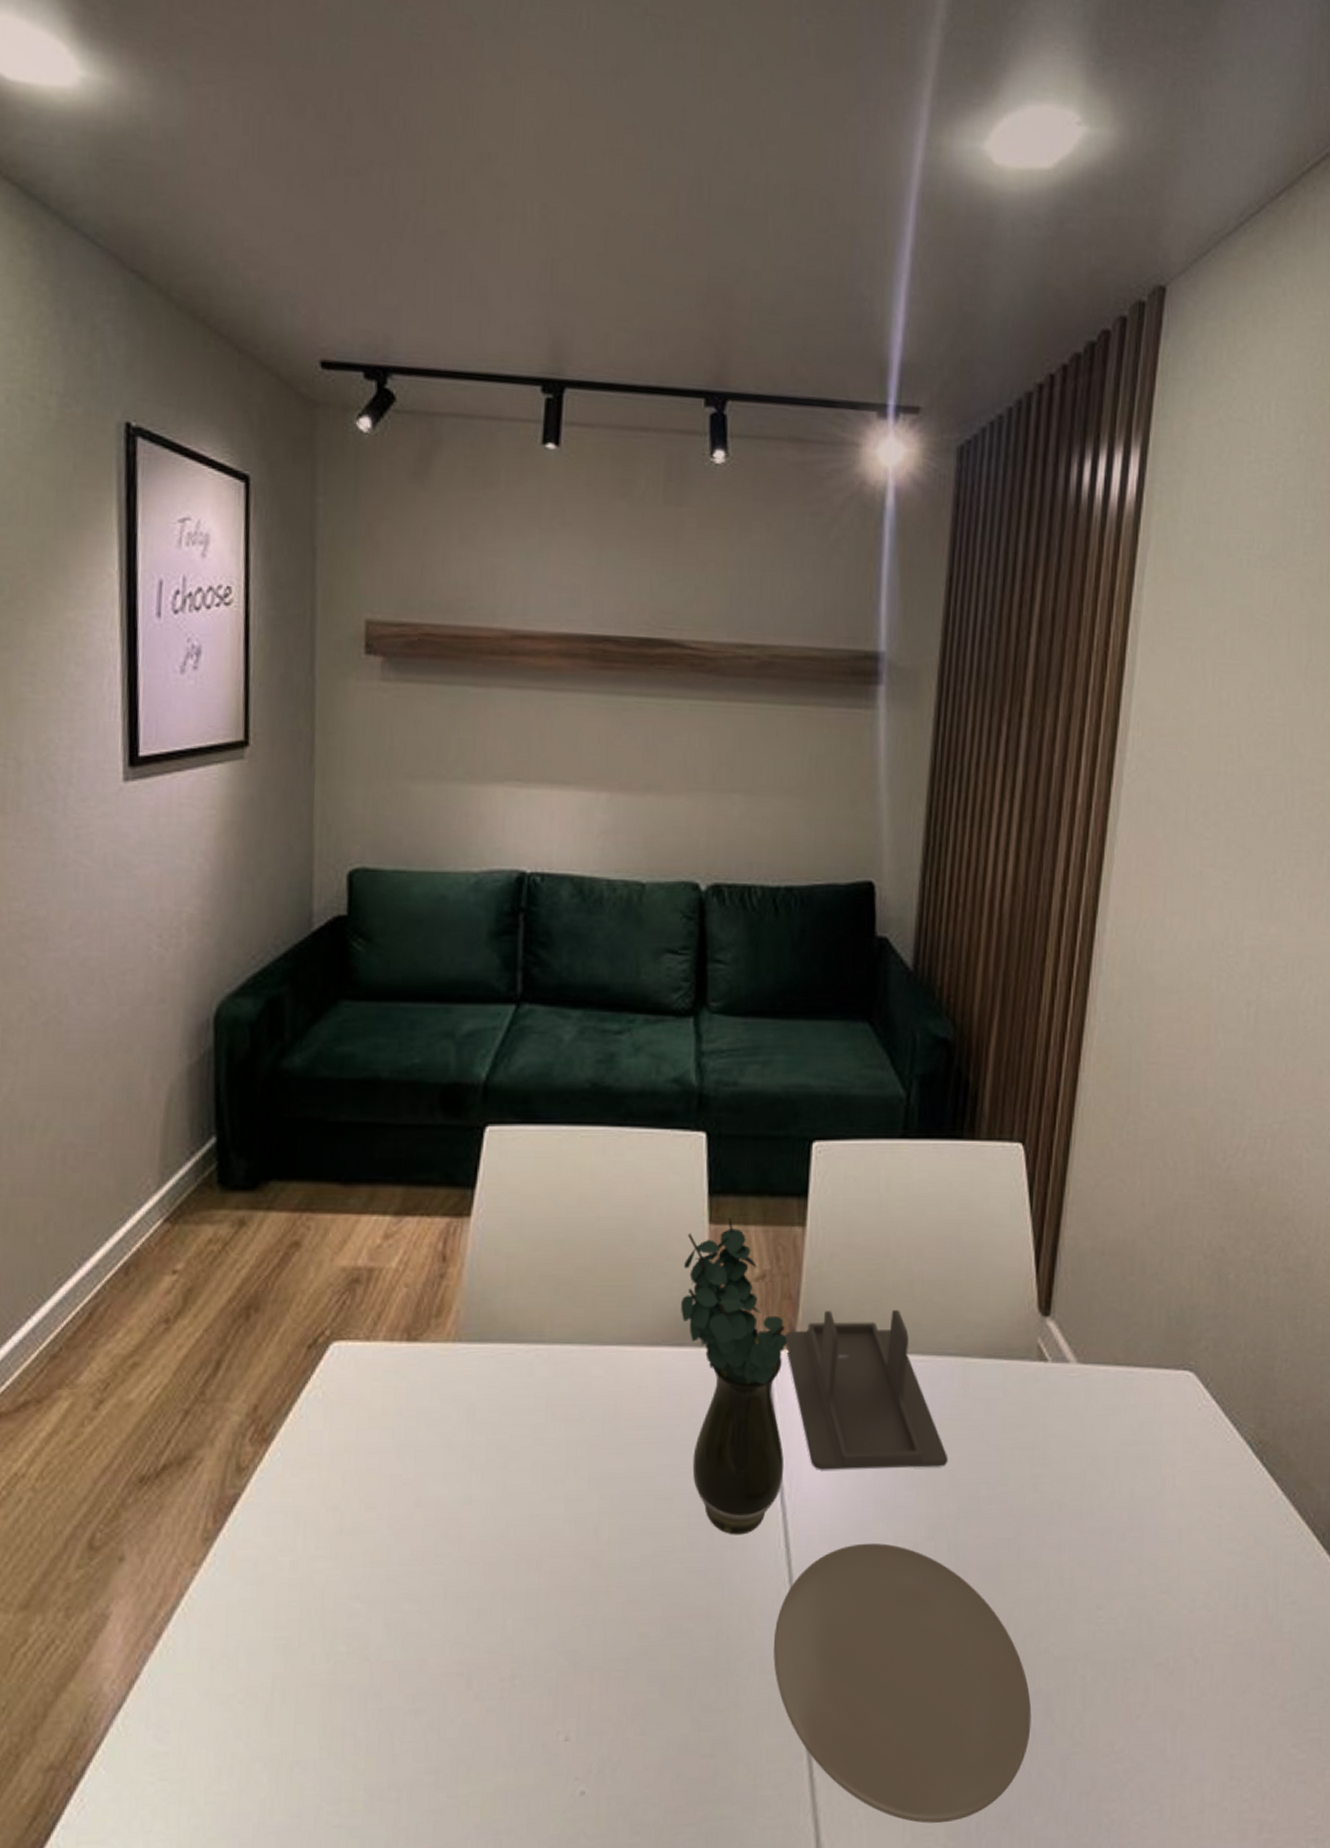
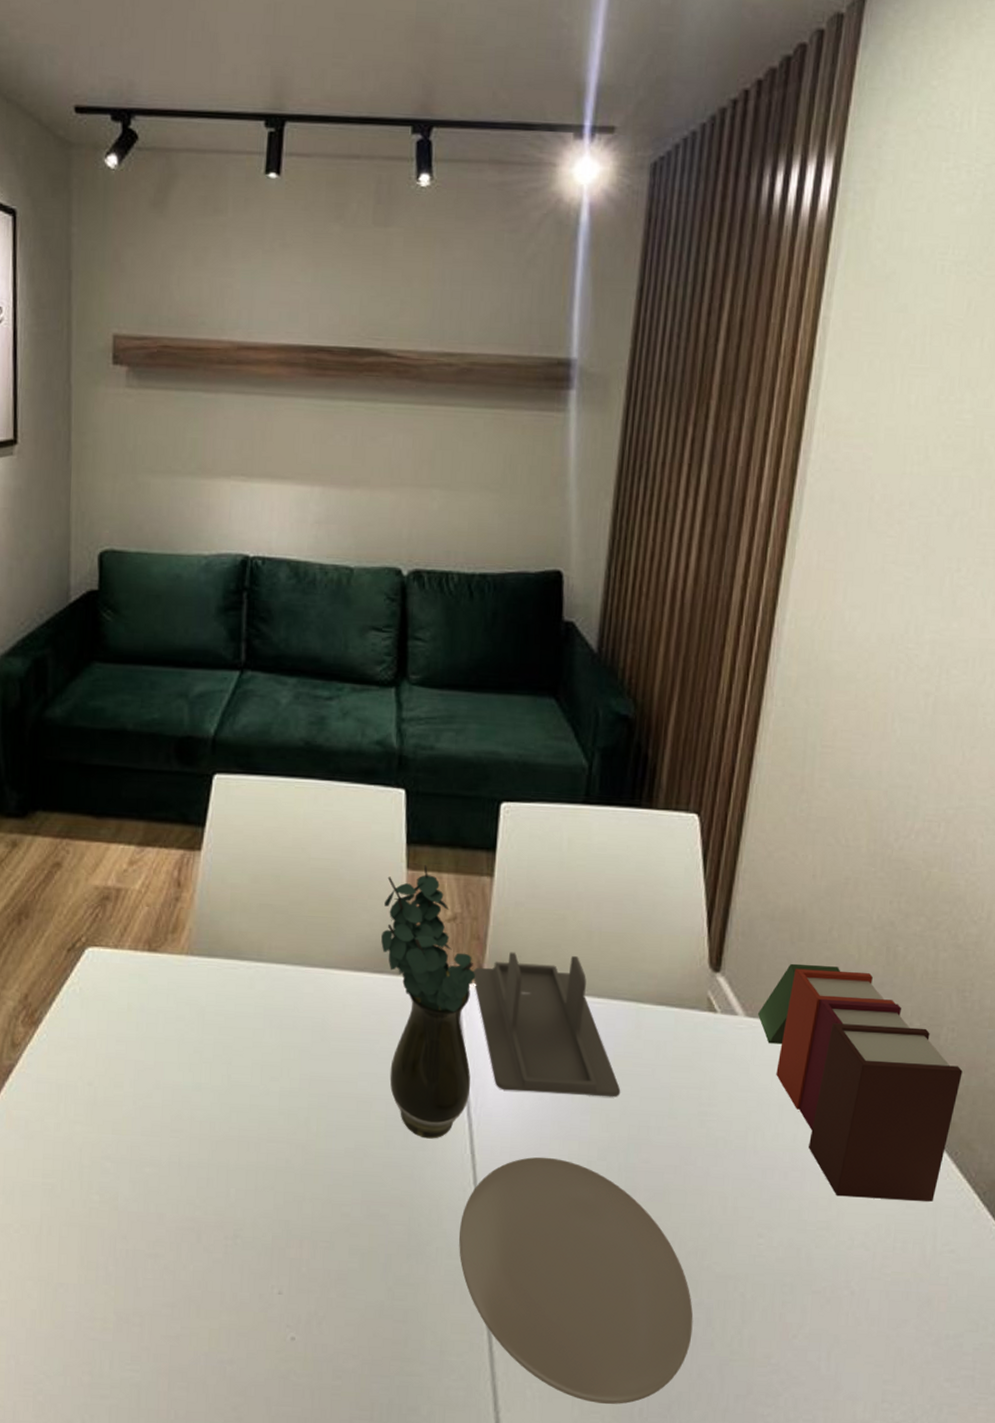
books: none [1089,1300,1297,1554] -> present [757,963,963,1202]

